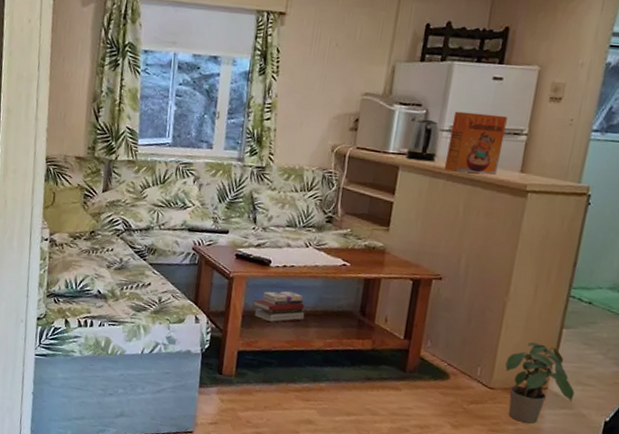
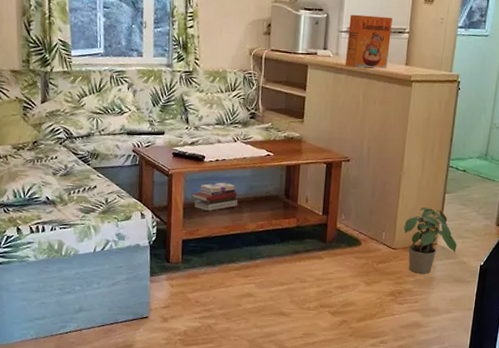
kettle: present [405,119,440,162] -> none [313,22,339,60]

